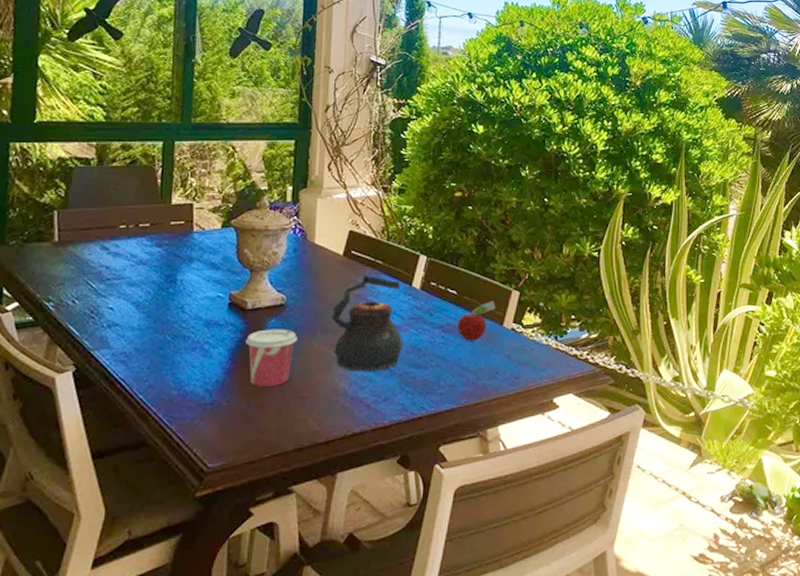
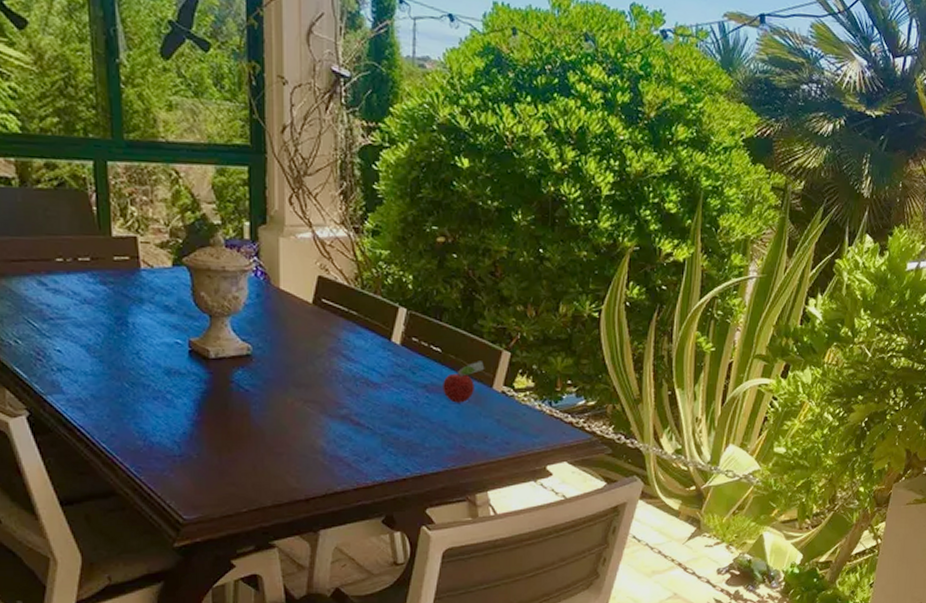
cup: present [246,329,297,387] -> none [212,380,268,441]
teapot: present [331,275,404,372] -> none [303,326,384,430]

